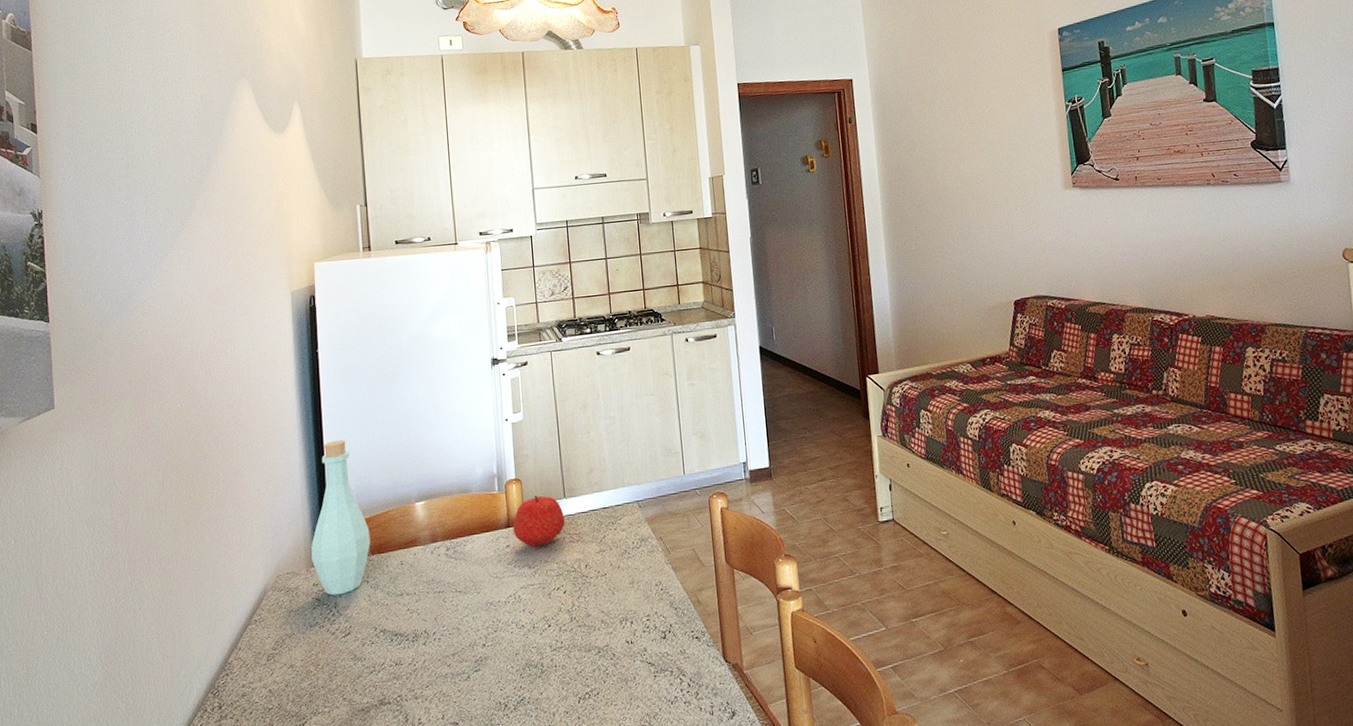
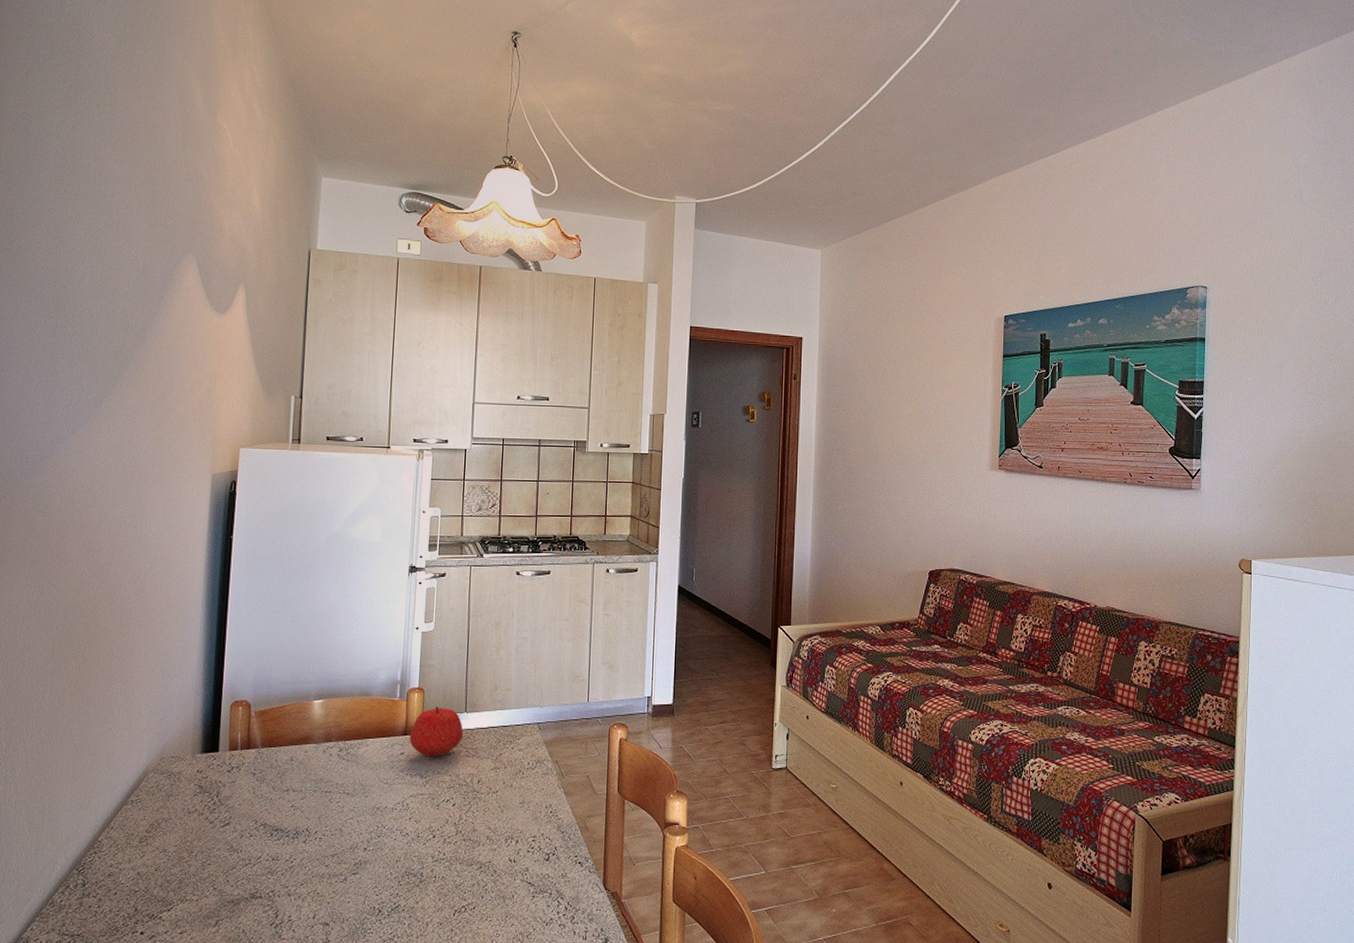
bottle: present [311,440,371,596] -> none [199,629,263,784]

